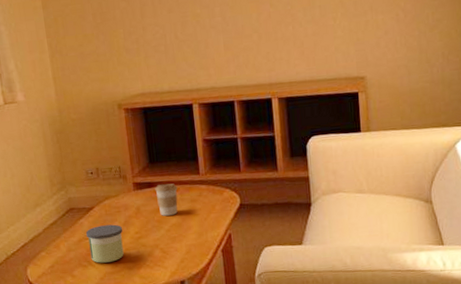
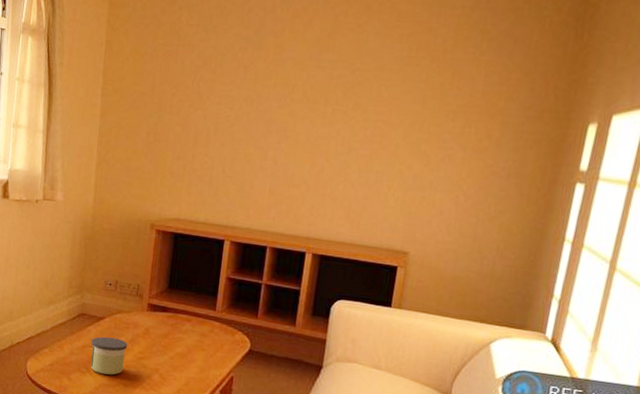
coffee cup: present [155,183,178,216] -> none [167,310,191,345]

